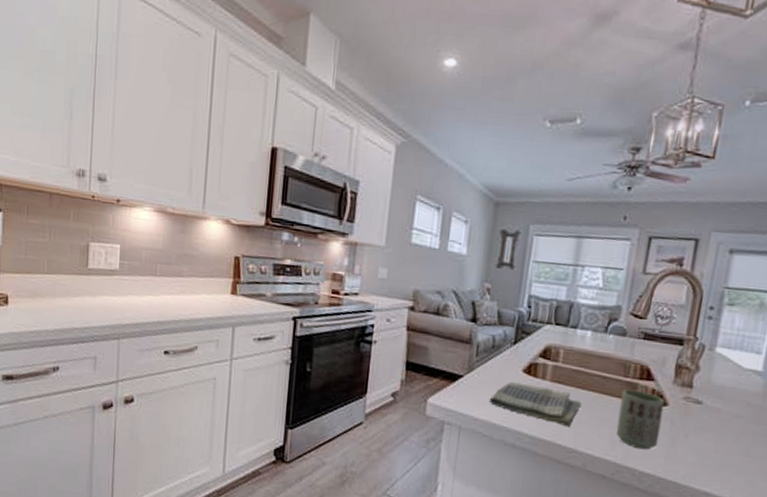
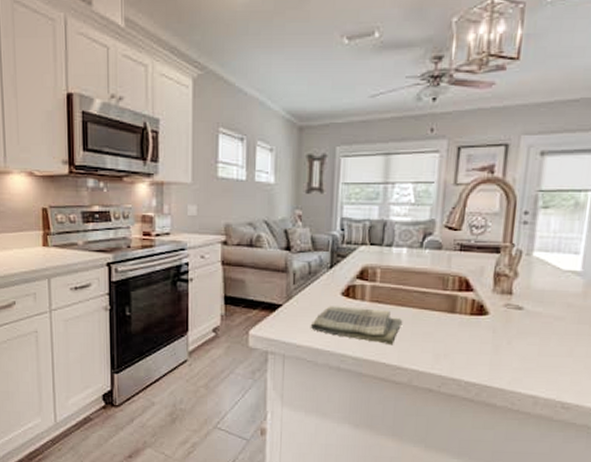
cup: present [616,389,665,450] -> none [439,302,486,360]

